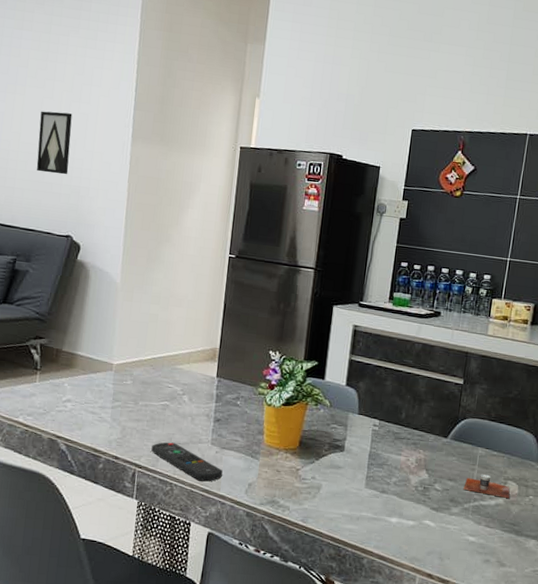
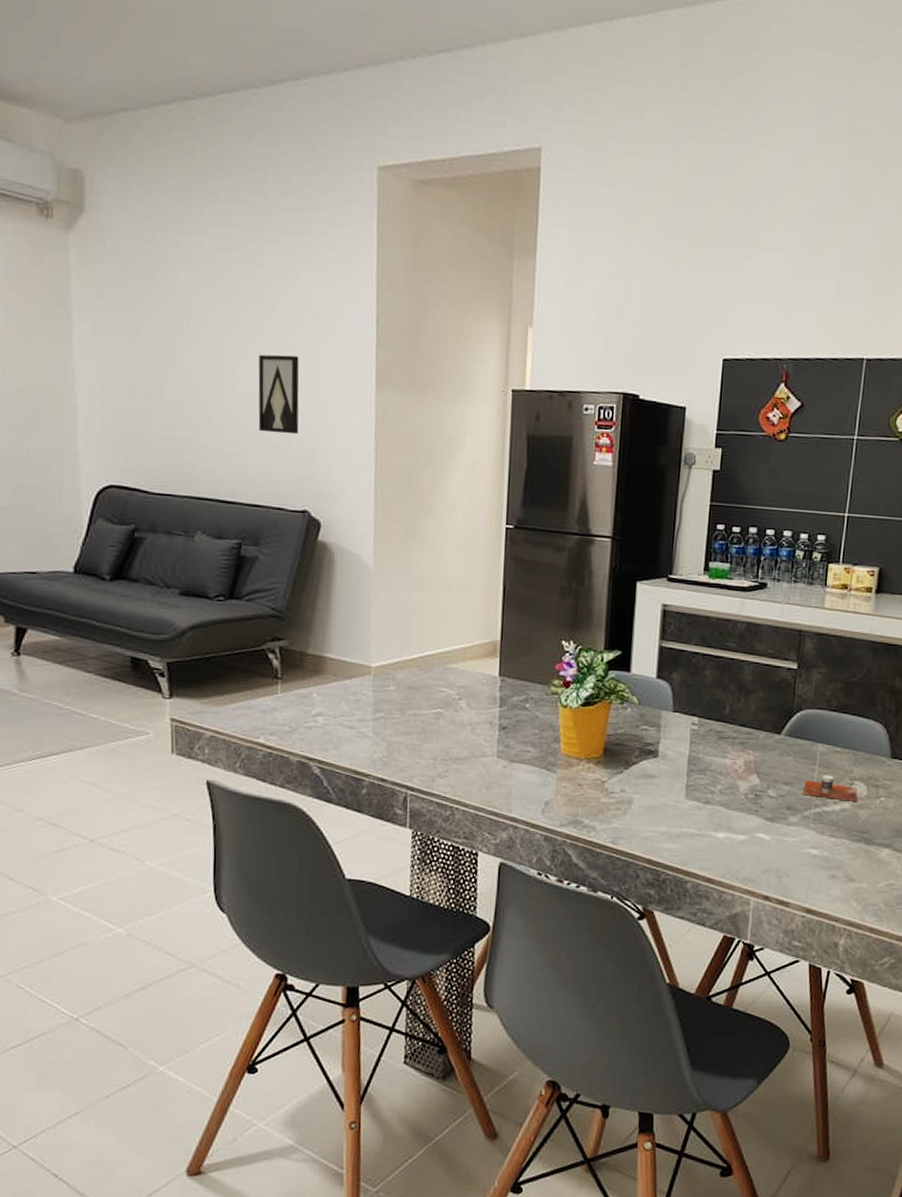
remote control: present [151,442,223,482] -> none [425,757,513,803]

